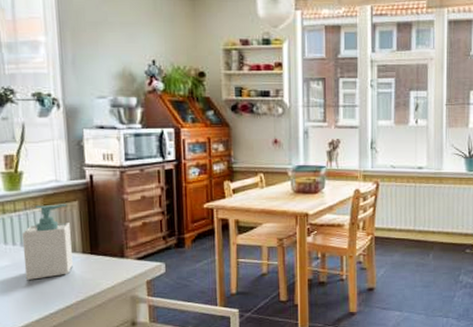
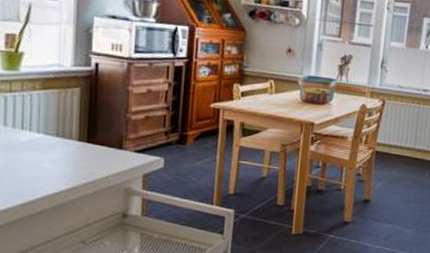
soap bottle: present [21,204,73,280] -> none [13,88,68,163]

